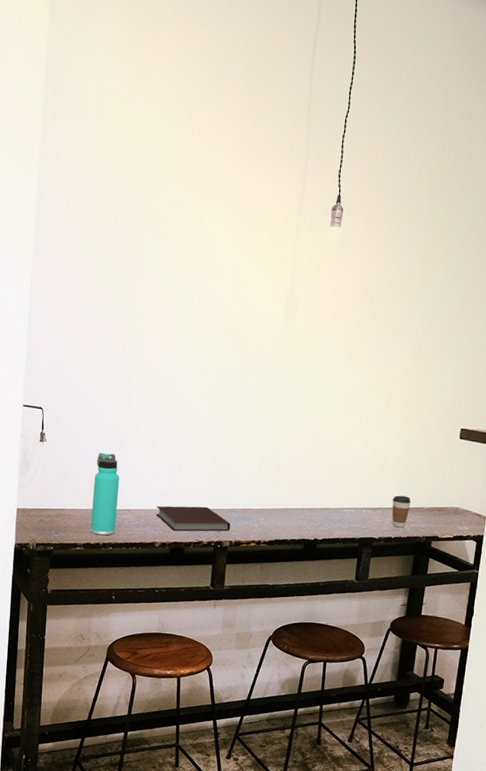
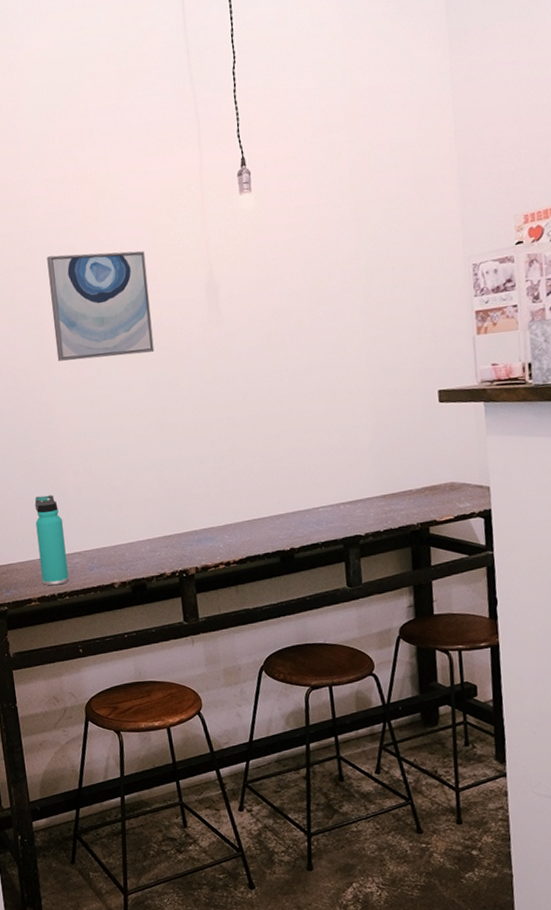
wall art: none [143,241,239,346] -> present [47,251,155,361]
notebook: present [155,506,231,532] -> none [107,534,194,568]
coffee cup: present [392,495,411,528] -> none [373,480,396,518]

